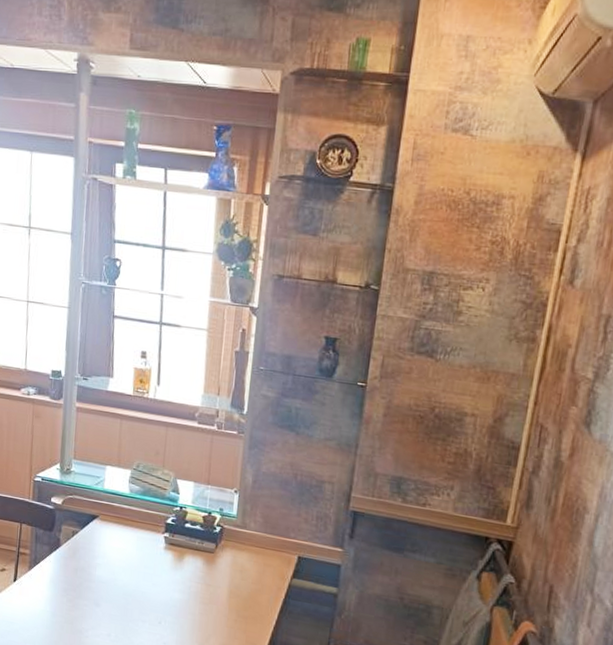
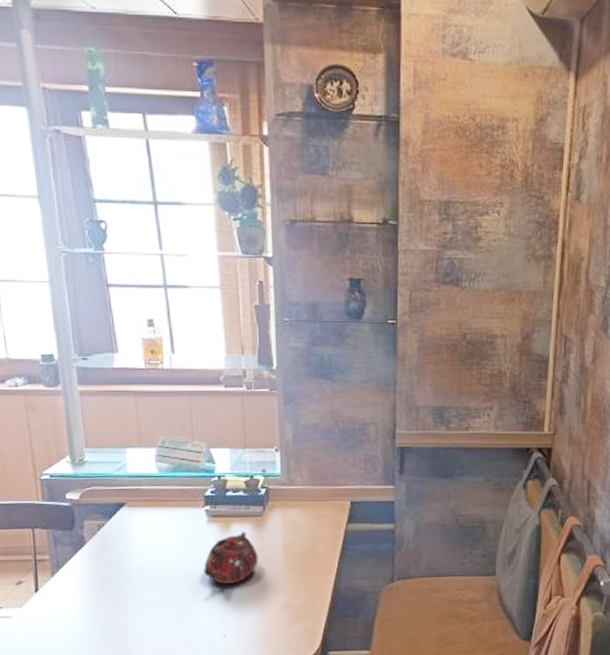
teapot: none [154,564,205,614] -> present [203,531,259,585]

